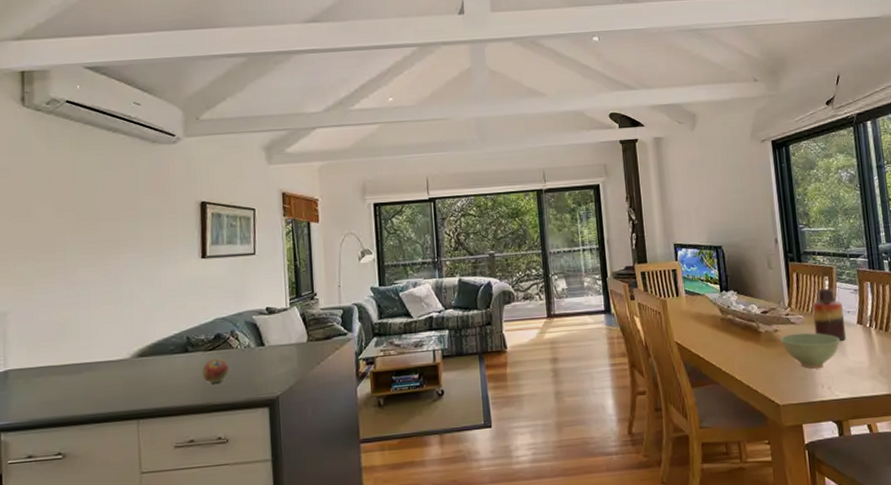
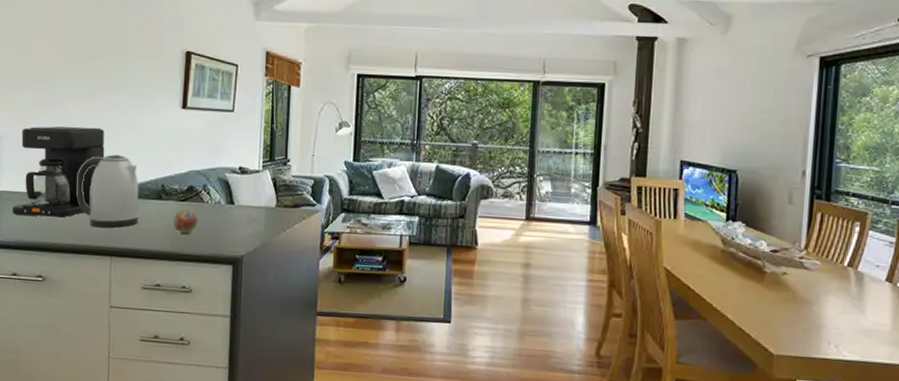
coffee maker: none [23,289,123,392] -> present [12,126,105,218]
kettle: none [93,313,166,392] -> present [75,154,139,228]
bowl: present [780,332,840,369] -> none [787,279,860,323]
vase: present [812,288,846,341] -> none [831,234,872,297]

